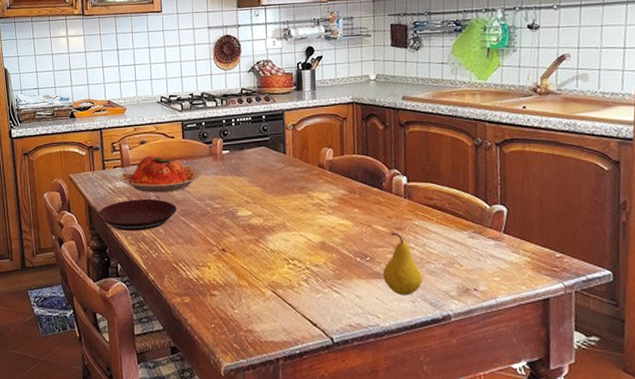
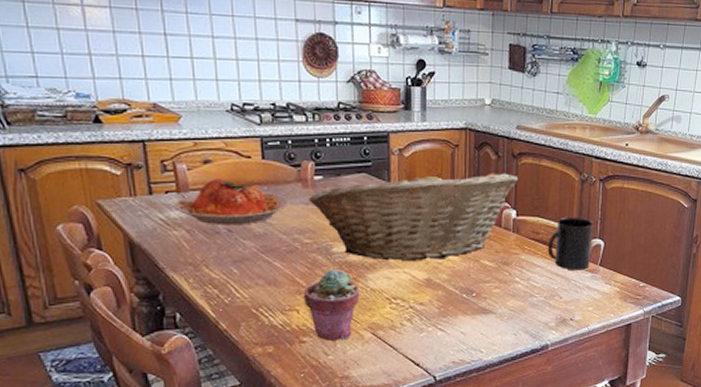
plate: present [98,198,177,232] -> none [144,232,256,273]
potted succulent: none [213,231,261,296] -> present [303,269,360,341]
fruit basket: none [219,141,406,225] -> present [309,169,518,262]
fruit: present [383,232,423,296] -> none [488,267,526,329]
mug: none [442,182,493,237] -> present [547,217,594,270]

